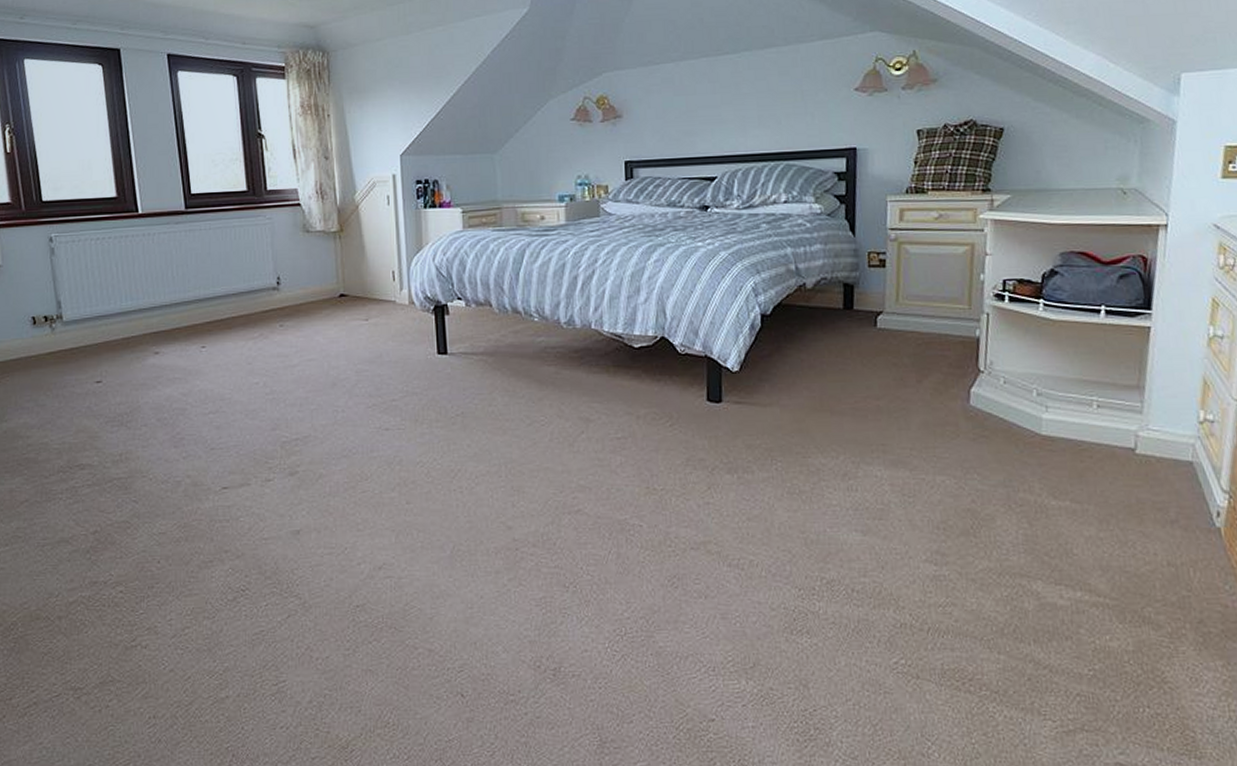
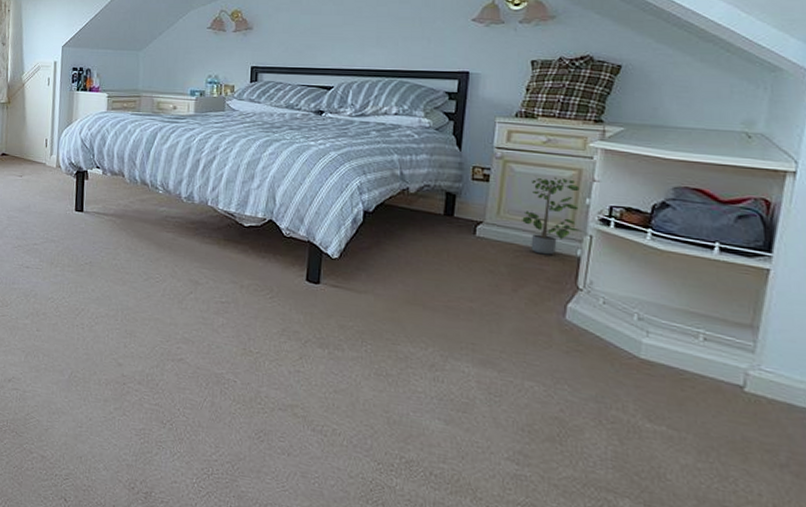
potted plant: none [921,254,982,340] -> present [522,177,585,255]

